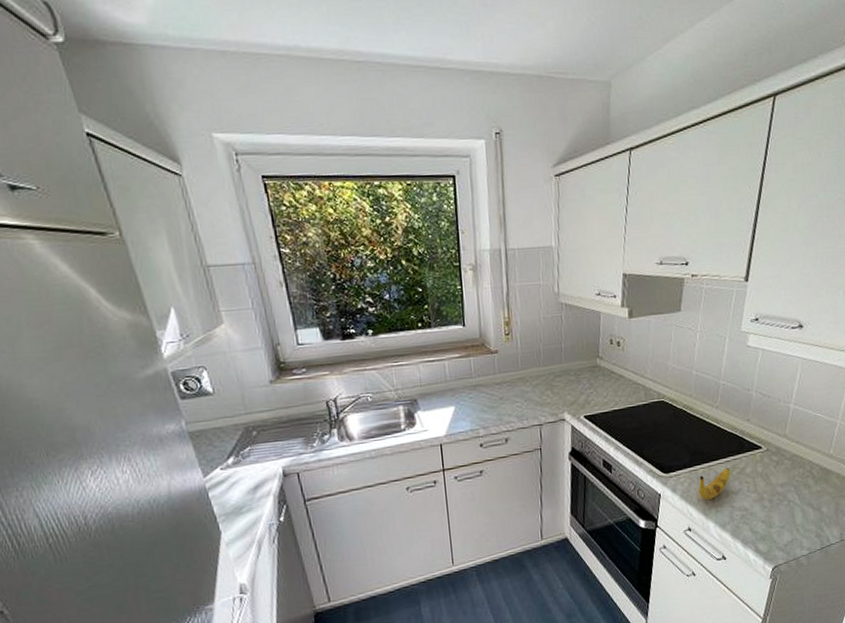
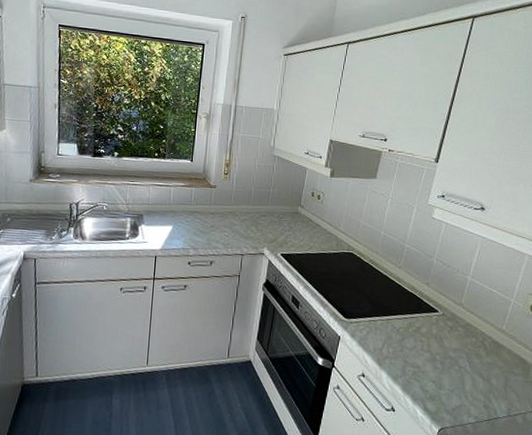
banana: present [698,468,731,501] -> none [375,324,407,352]

